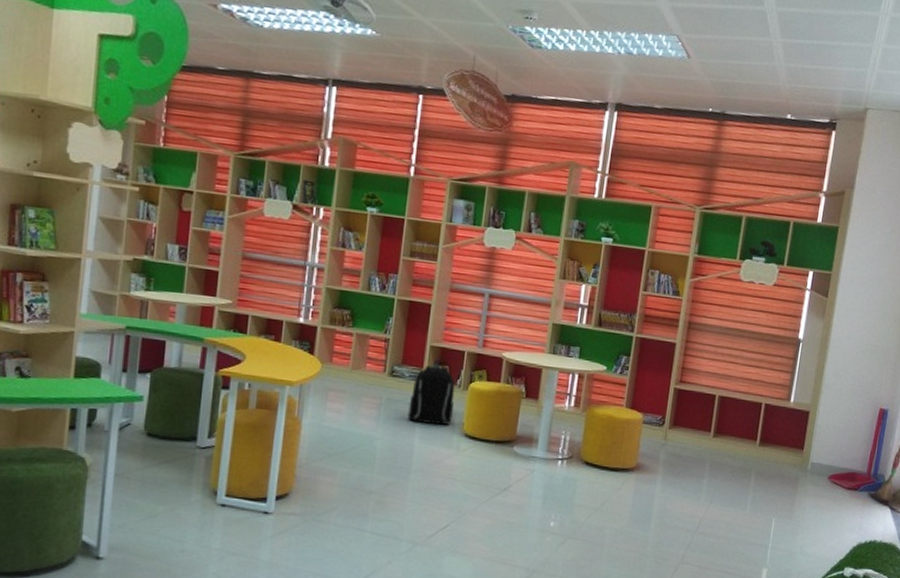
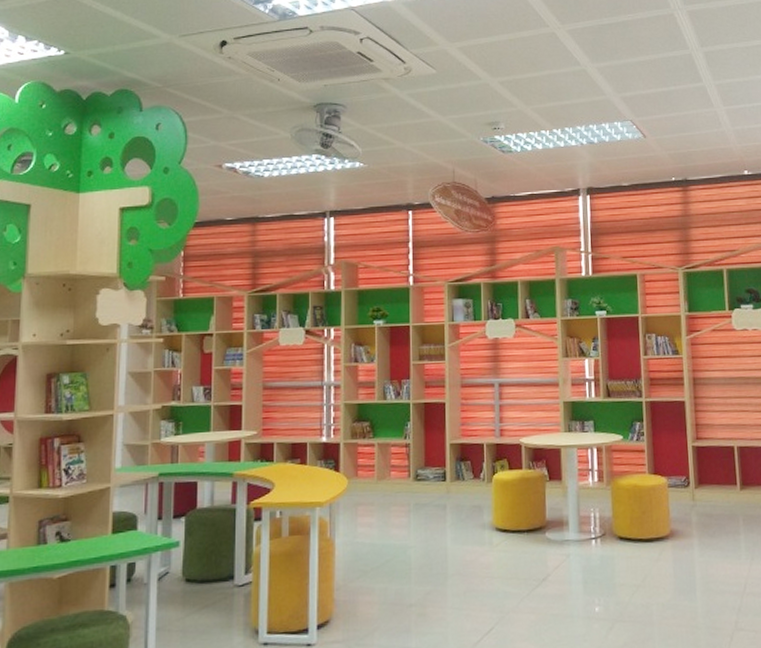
backpack: present [407,365,455,425] -> none [437,463,481,524]

